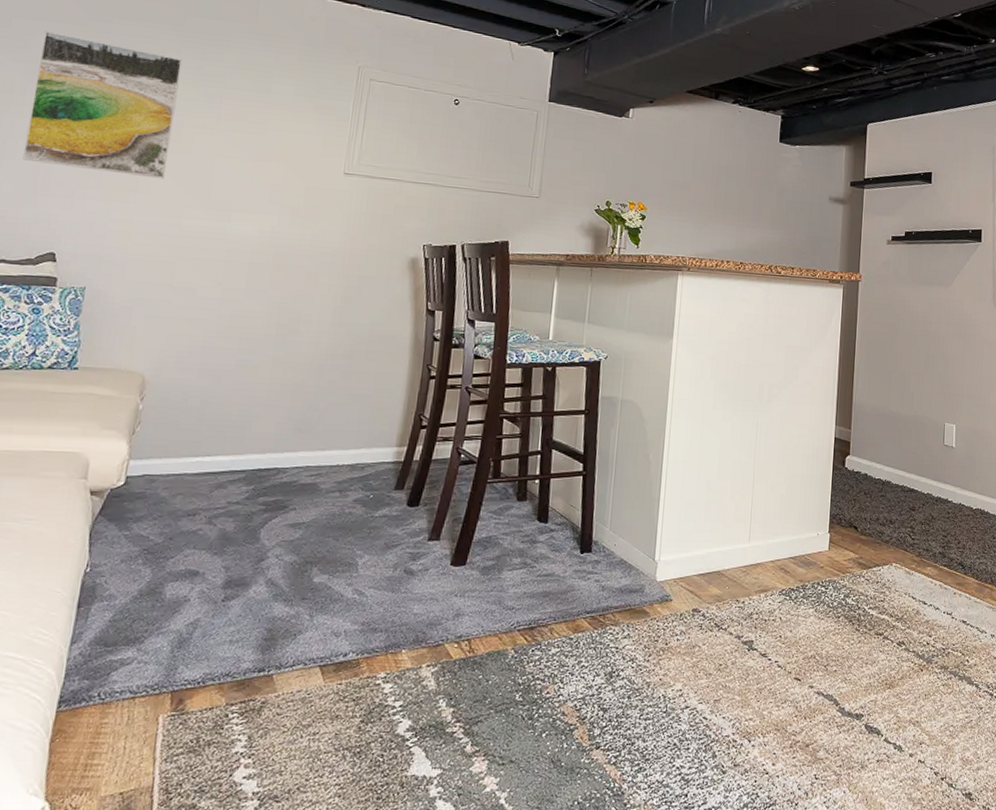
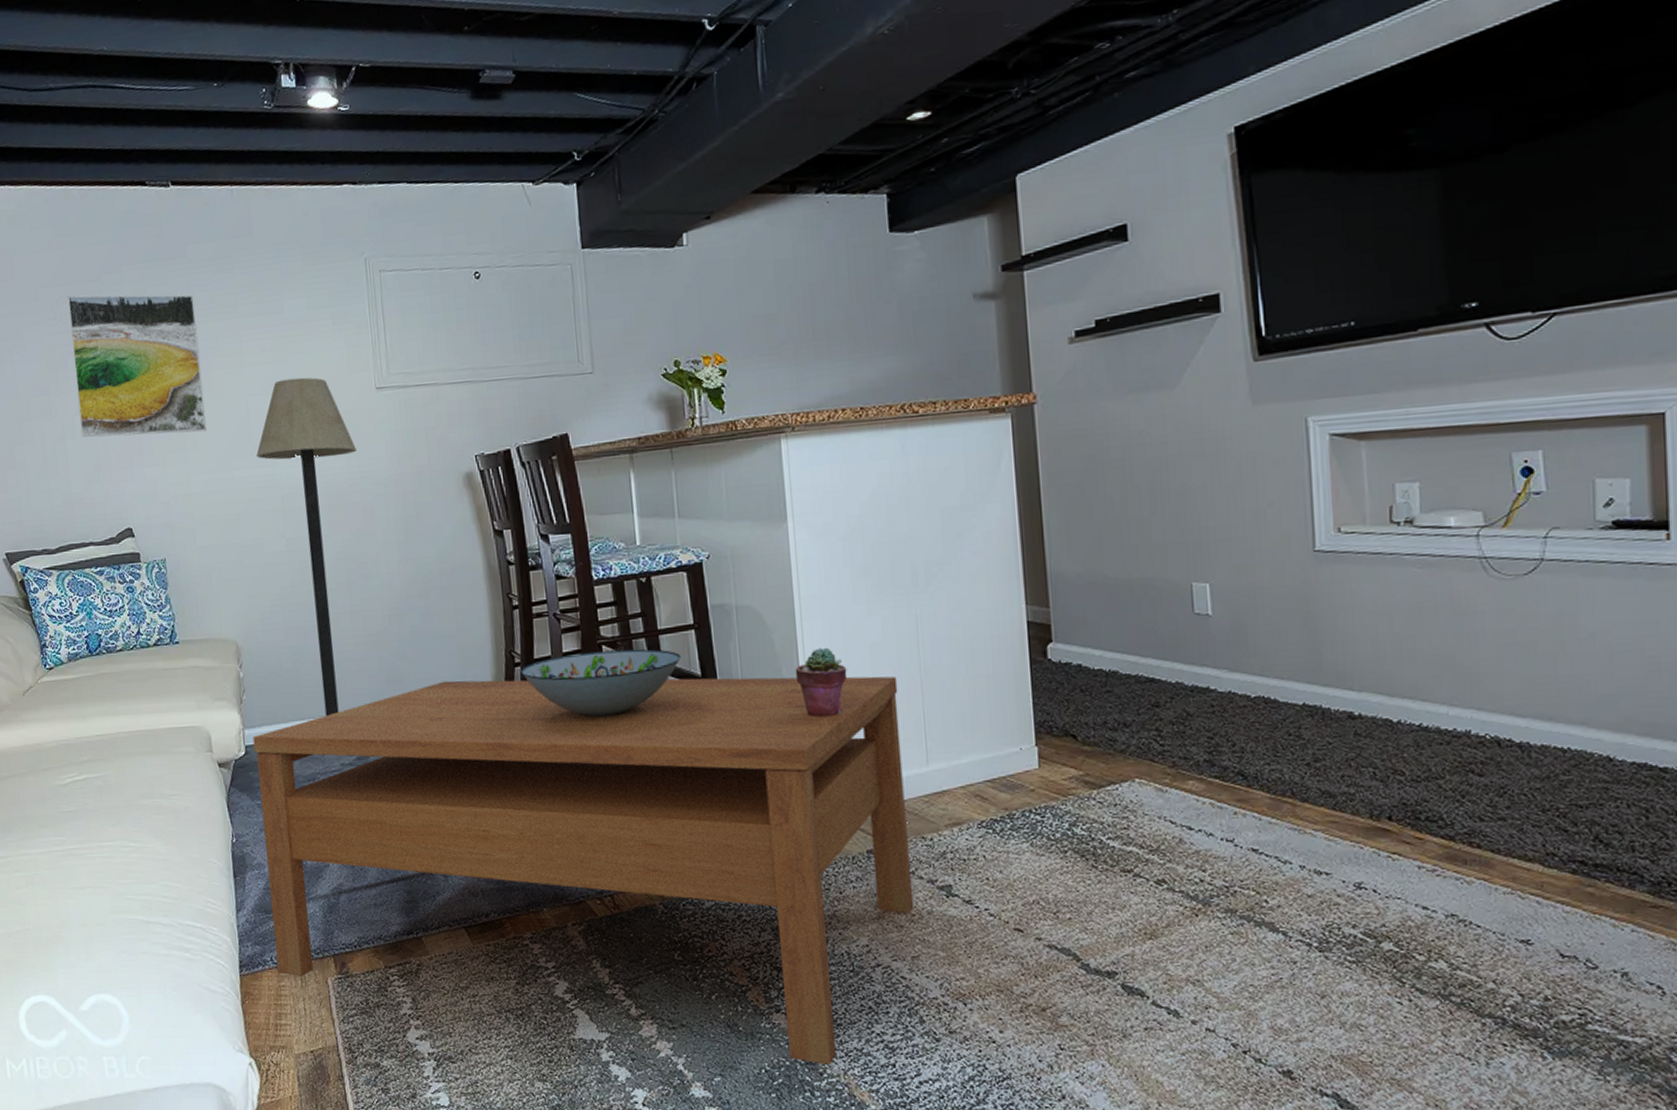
coffee table: none [103,434,736,797] -> present [252,676,913,1066]
floor lamp: none [211,148,313,456] -> present [256,377,356,717]
decorative bowl: none [426,423,569,480] -> present [521,648,681,718]
potted succulent: none [659,440,700,497] -> present [795,647,848,718]

